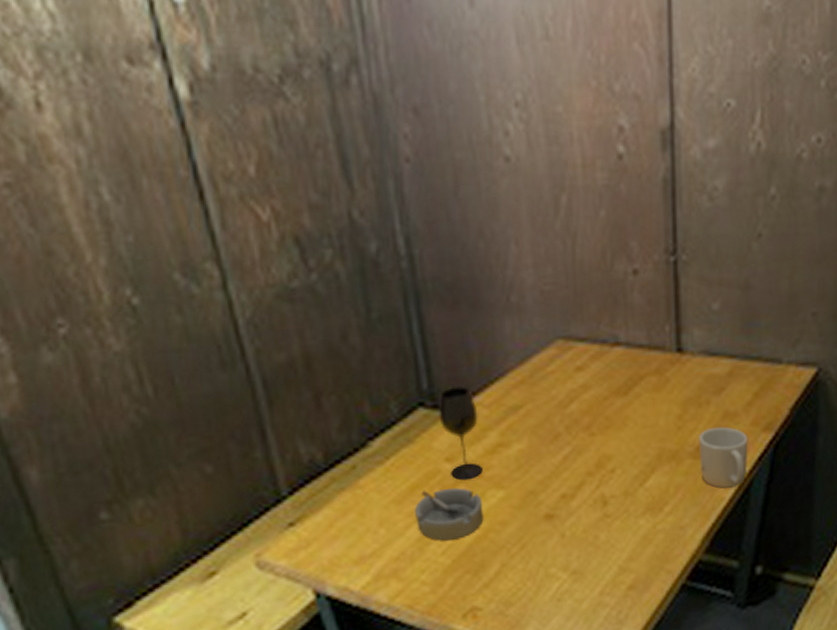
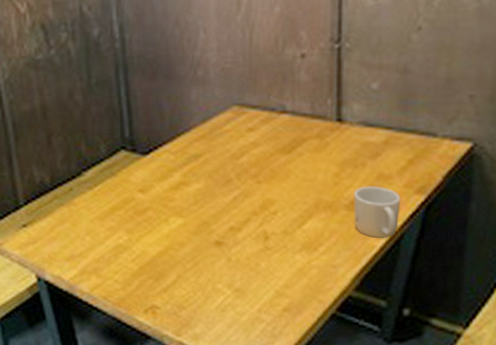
ashtray: present [415,488,484,541] -> none [113,211,166,252]
wine glass: present [438,385,483,482] -> none [136,136,167,209]

